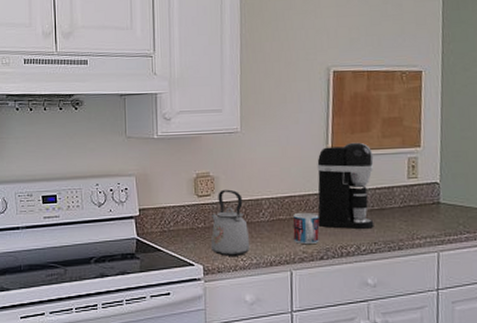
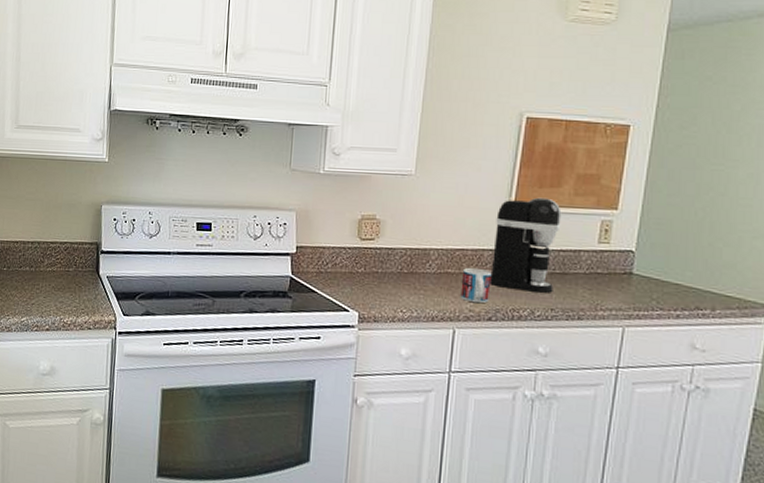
kettle: present [210,189,251,256] -> none [368,235,413,307]

